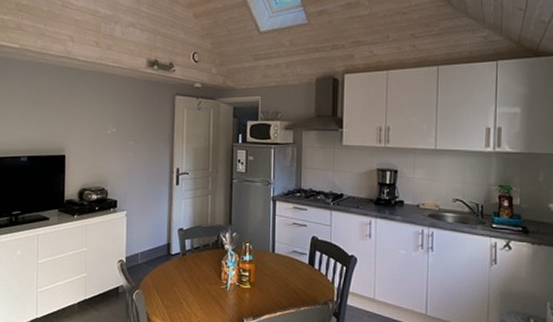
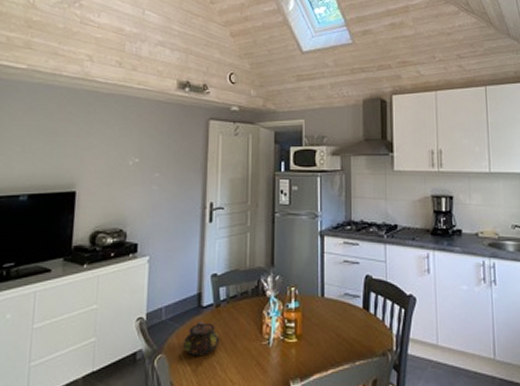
teapot: none [155,266,186,294] -> present [182,321,220,357]

